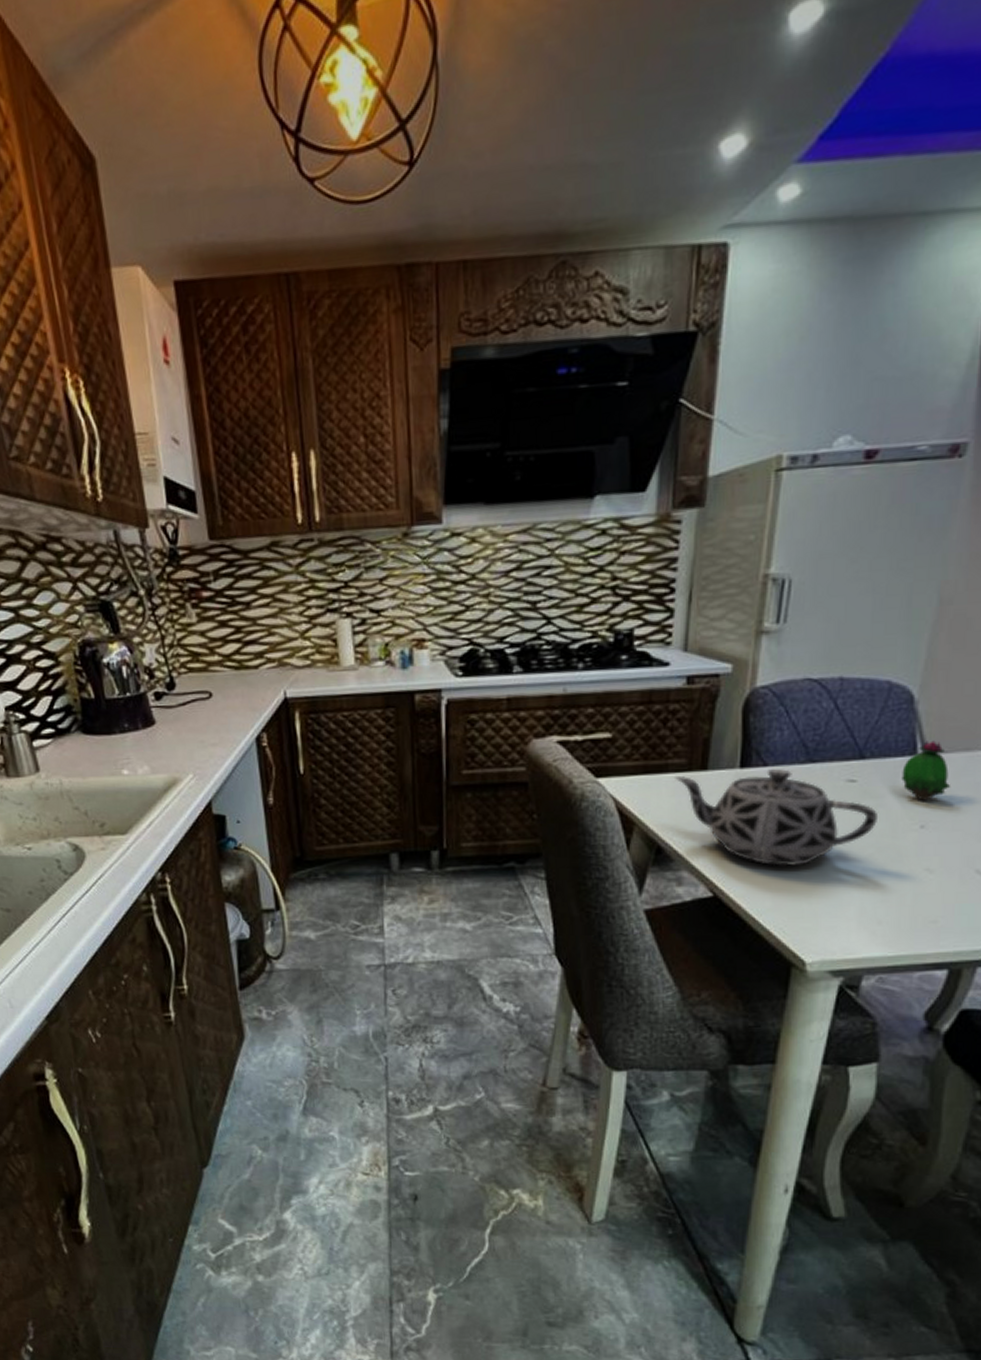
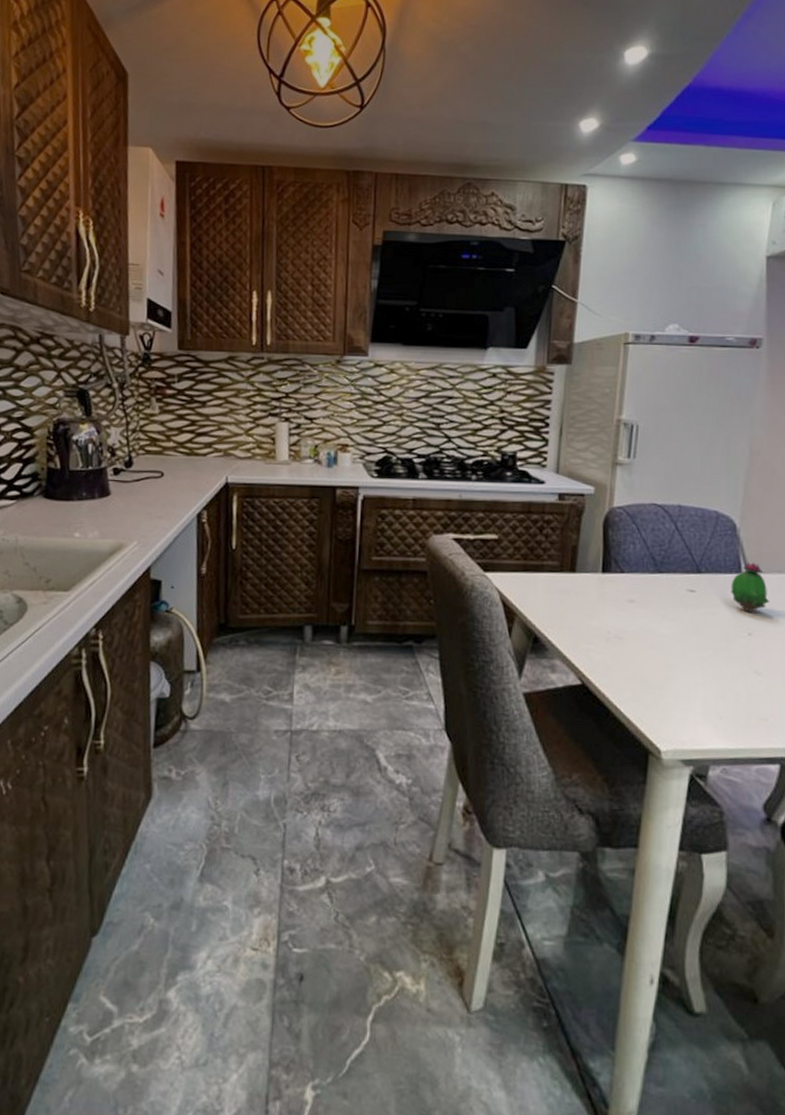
teapot: present [673,768,877,866] -> none [548,575,714,661]

